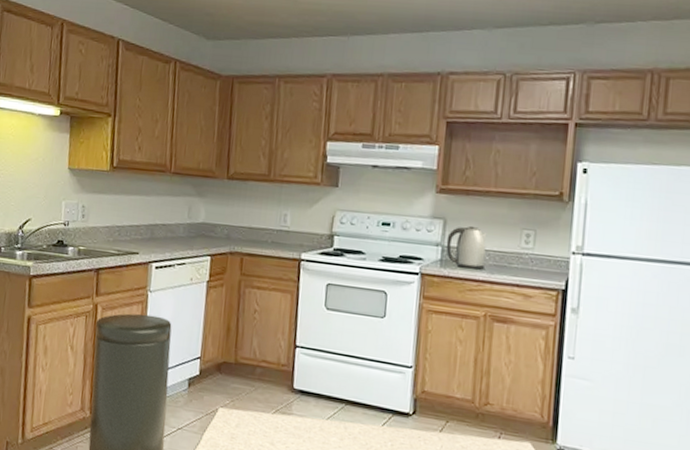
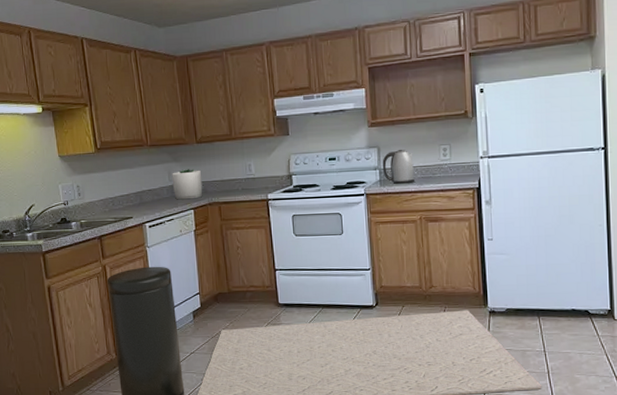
planter: none [191,207,227,244] -> present [172,169,203,200]

